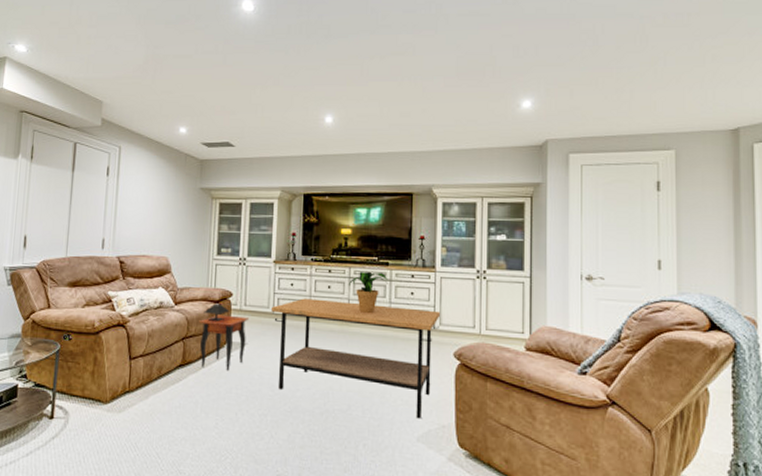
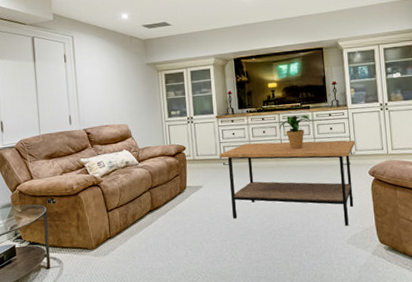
side table: present [199,303,250,371] -> none [161,157,202,210]

